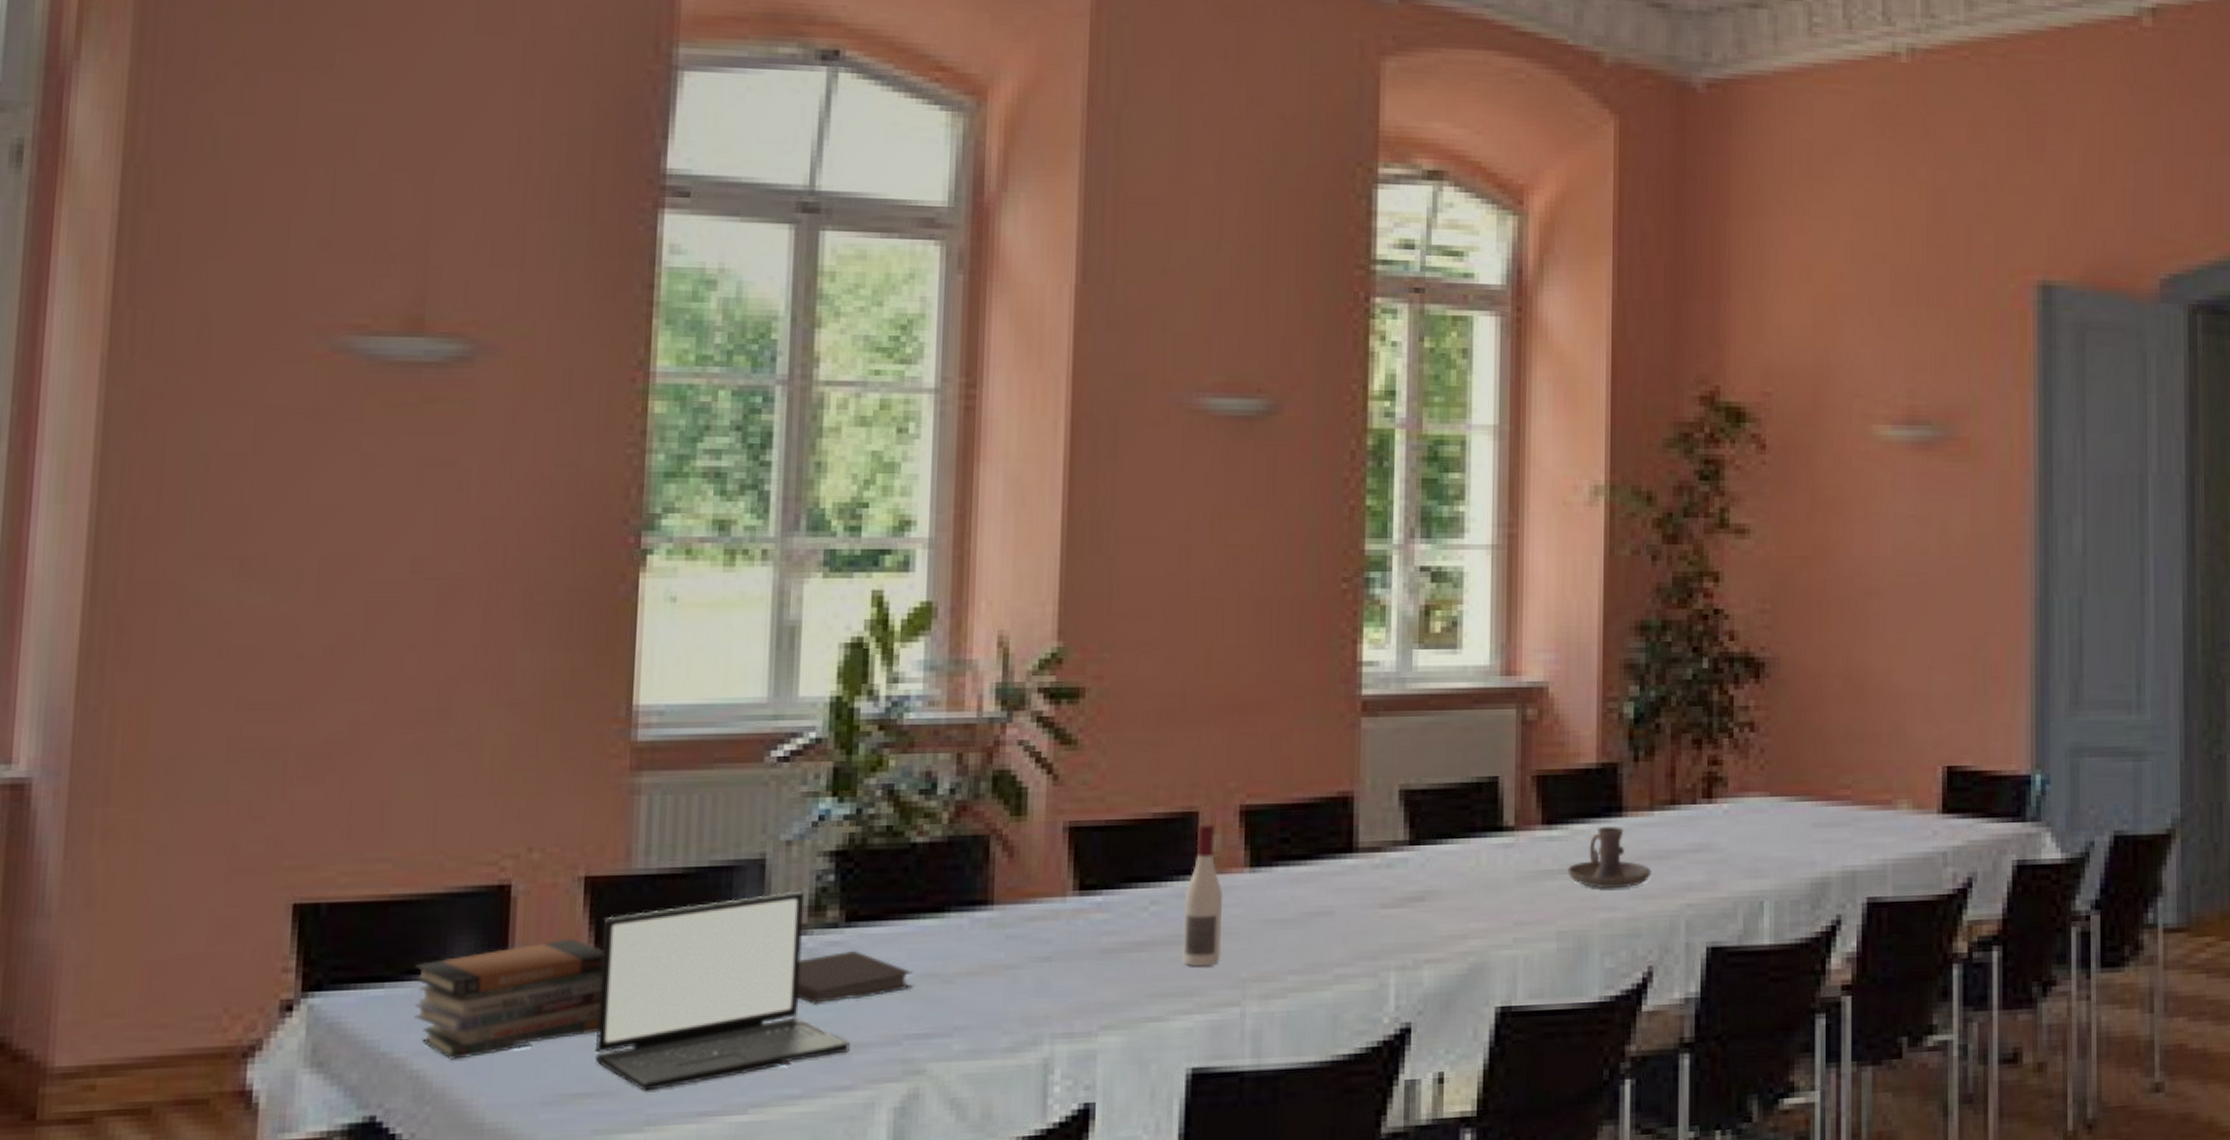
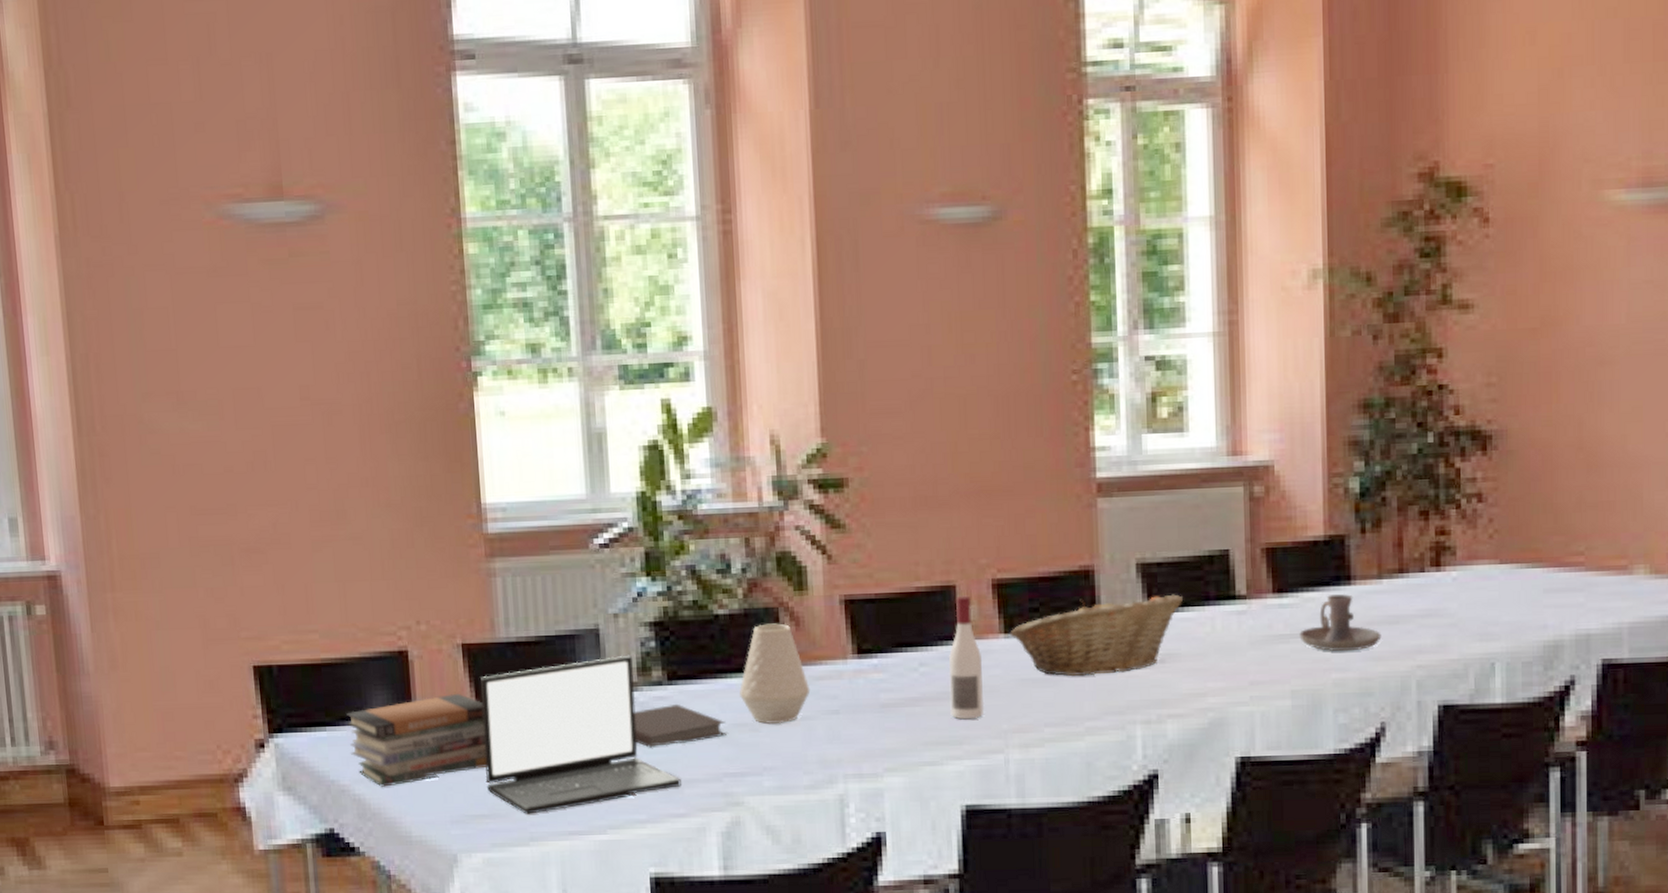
vase: none [933,853,1020,975] -> present [740,623,811,725]
fruit basket: none [1256,824,1447,917] -> present [1010,594,1183,677]

